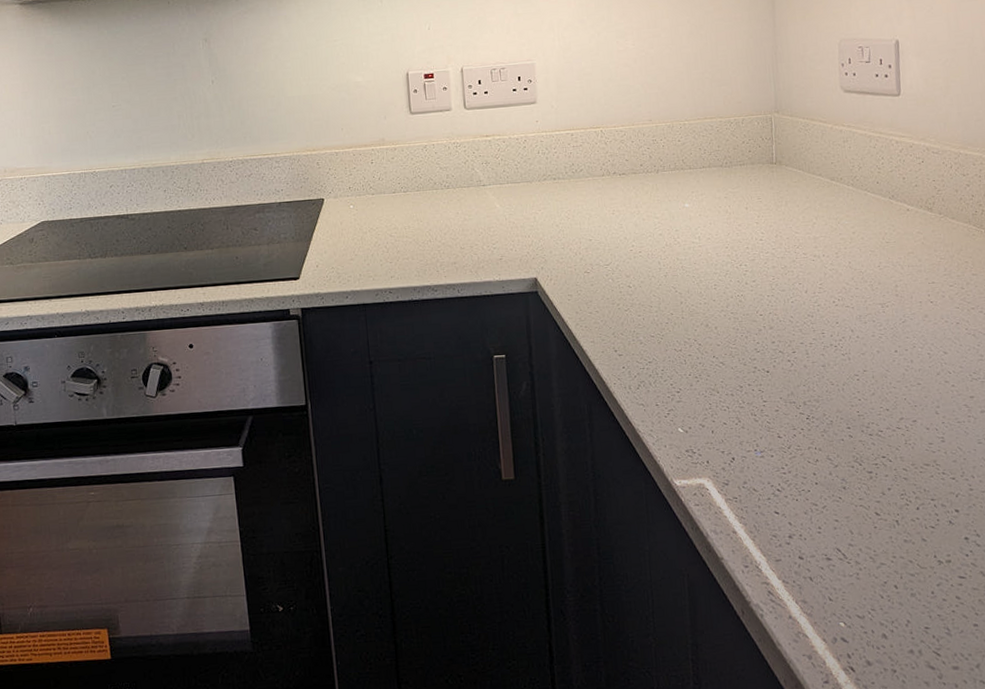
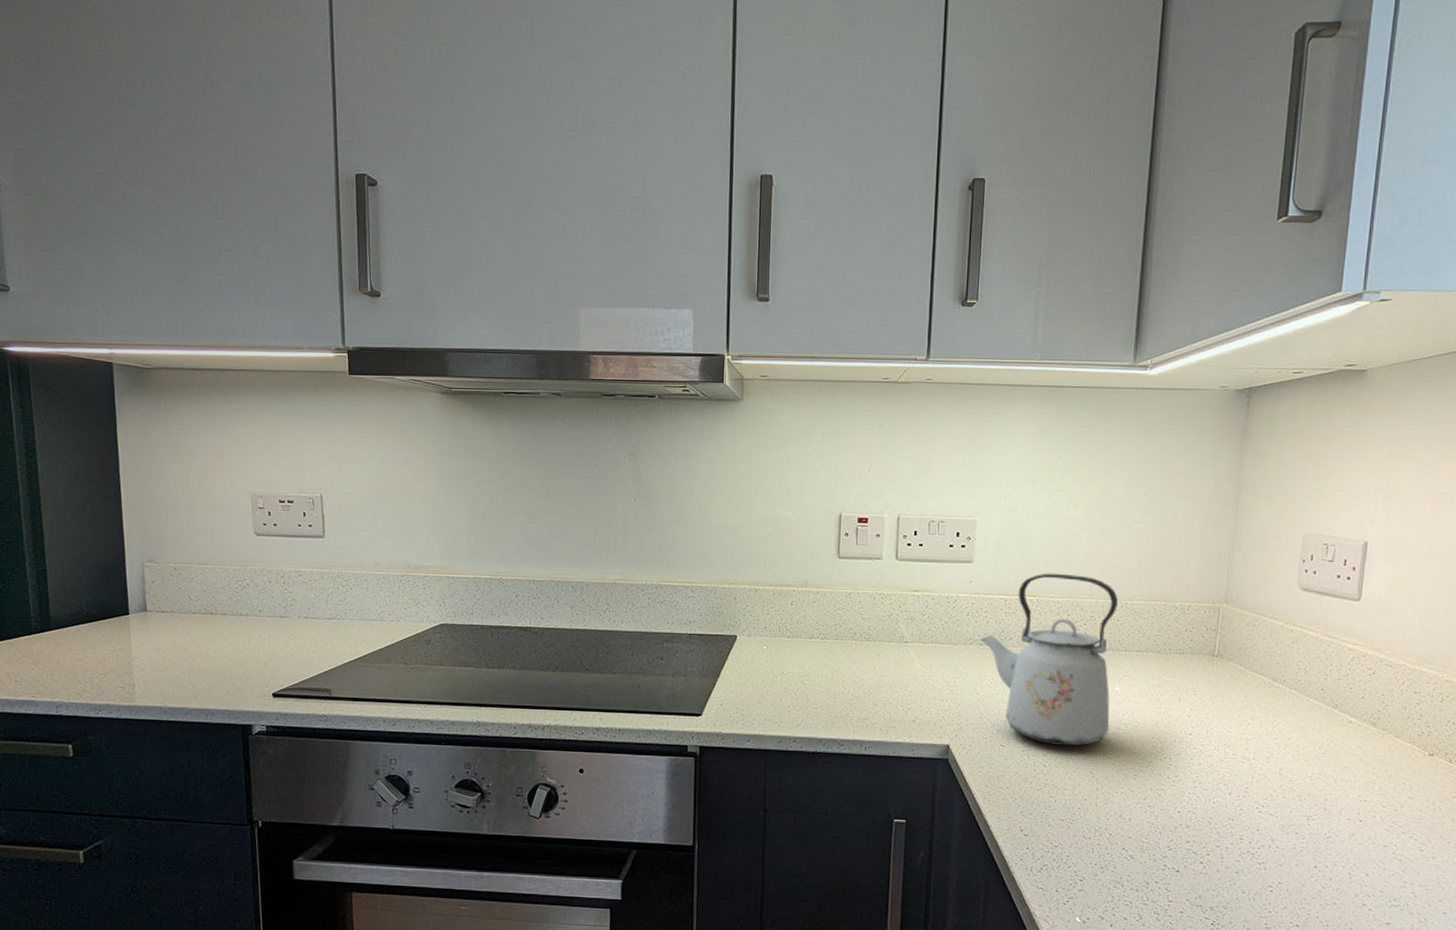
kettle: none [553,103,685,266] -> present [980,573,1118,747]

